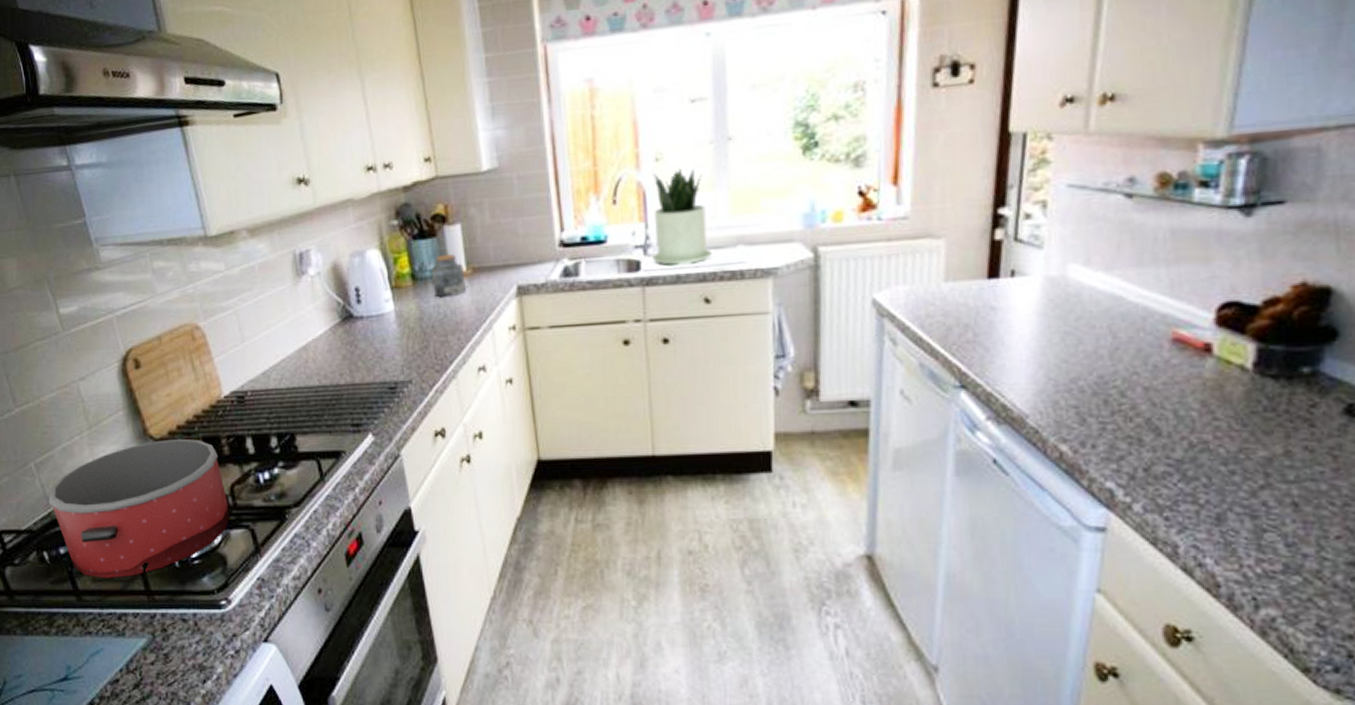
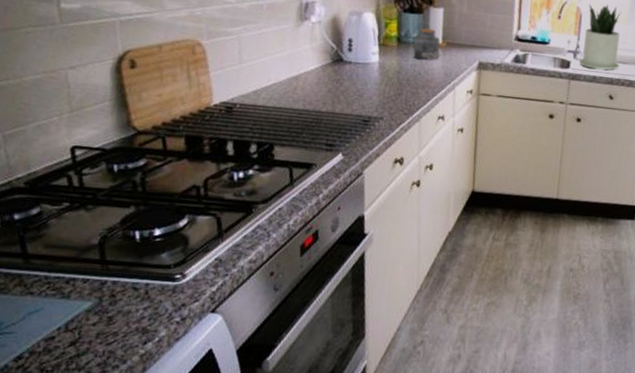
cooking pot: present [49,438,231,579] -> none [11,132,201,247]

